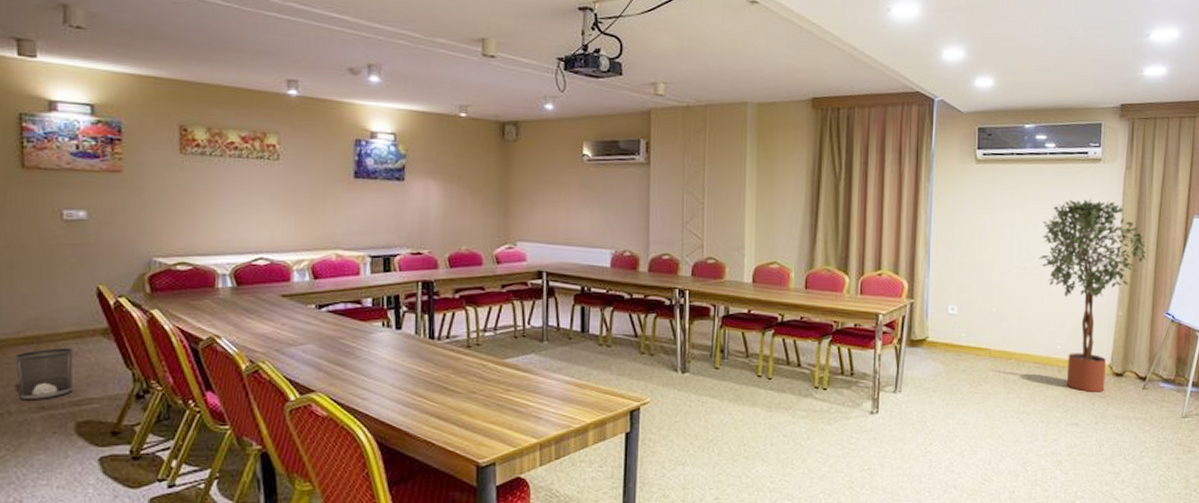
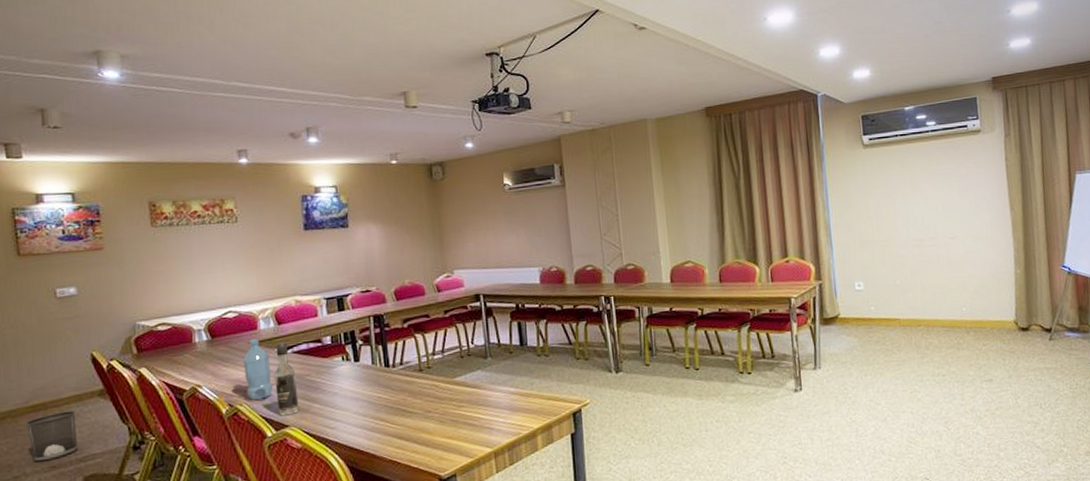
water bottle: none [270,291,302,358] -> present [242,338,273,400]
bottle: none [304,299,329,380] -> present [274,342,299,416]
potted tree: present [1039,198,1147,392] -> none [933,168,1036,349]

